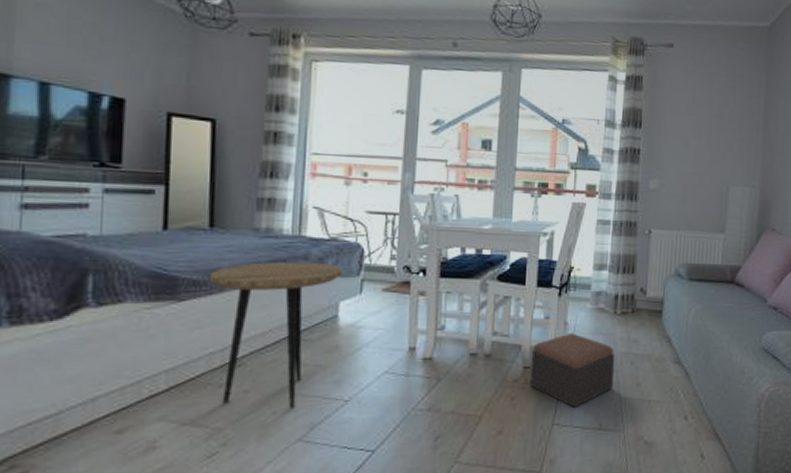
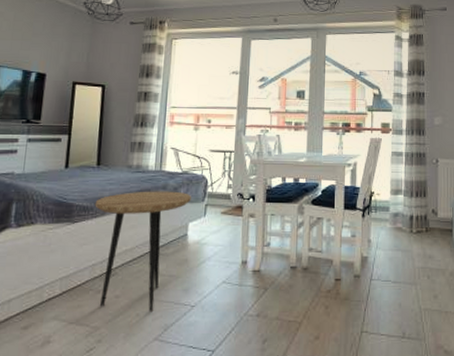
footstool: present [529,332,615,407] -> none [341,249,414,317]

